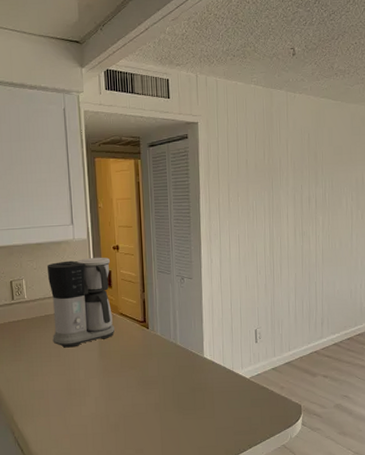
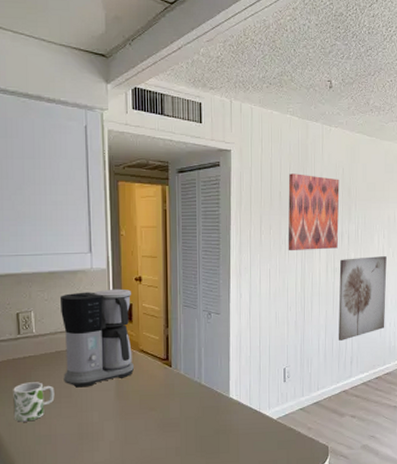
mug: none [9,343,46,379] -> present [13,382,55,422]
wall art: none [254,141,306,217] -> present [288,173,340,251]
wall art: none [307,218,356,304] -> present [338,256,387,342]

